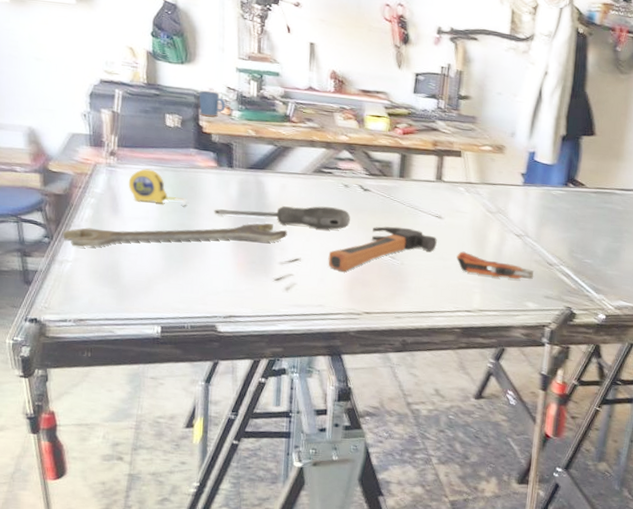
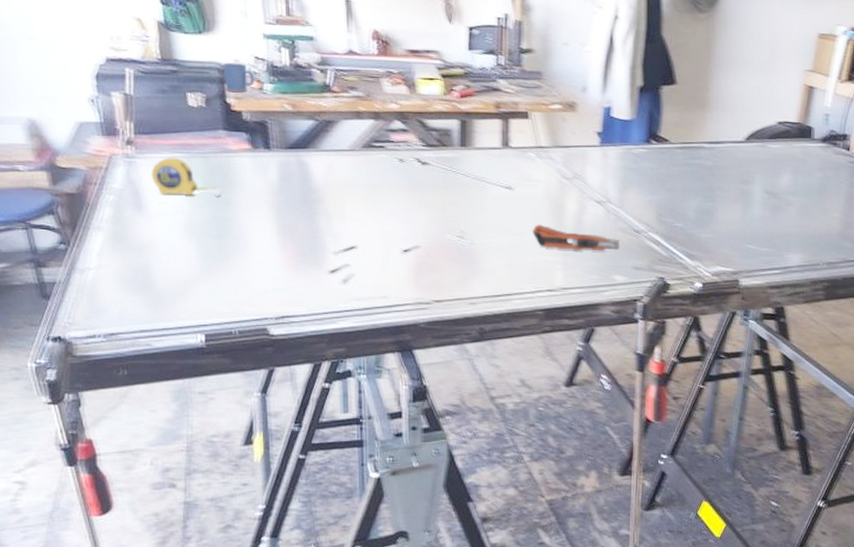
wrench: present [62,223,287,248] -> none [80,209,339,252]
screwdriver: present [214,206,350,230] -> none [253,185,409,211]
hammer: present [328,226,437,272] -> none [388,202,509,257]

